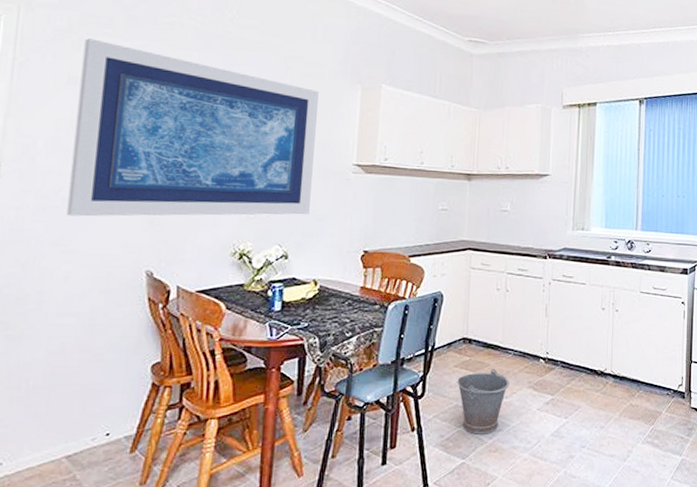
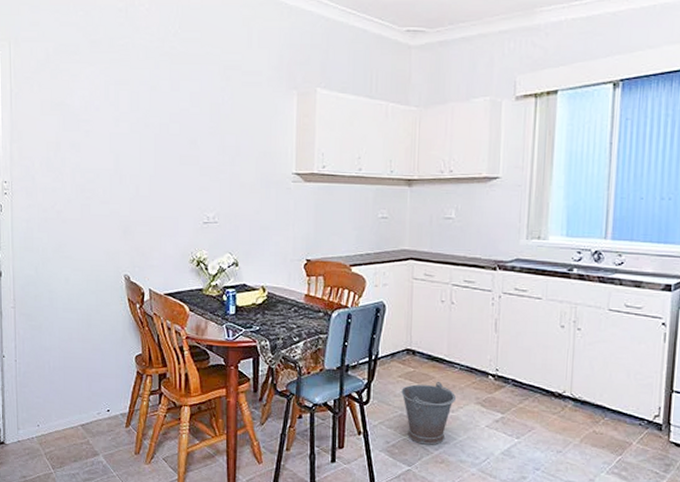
wall art: present [66,38,319,217] -> none [60,66,257,227]

